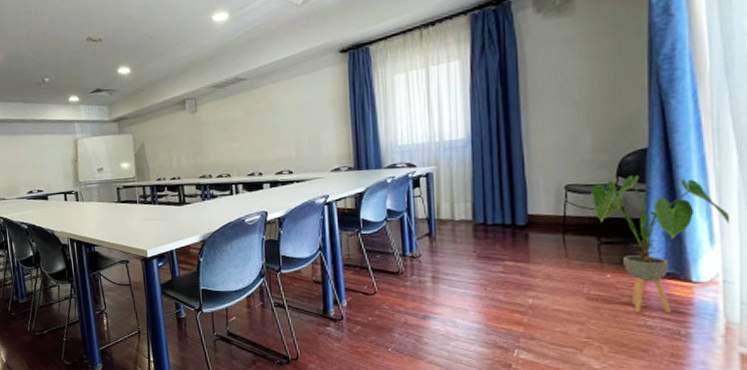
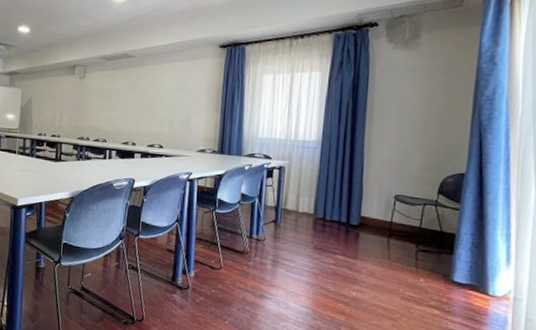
house plant: present [591,174,731,313] -> none [415,194,525,320]

